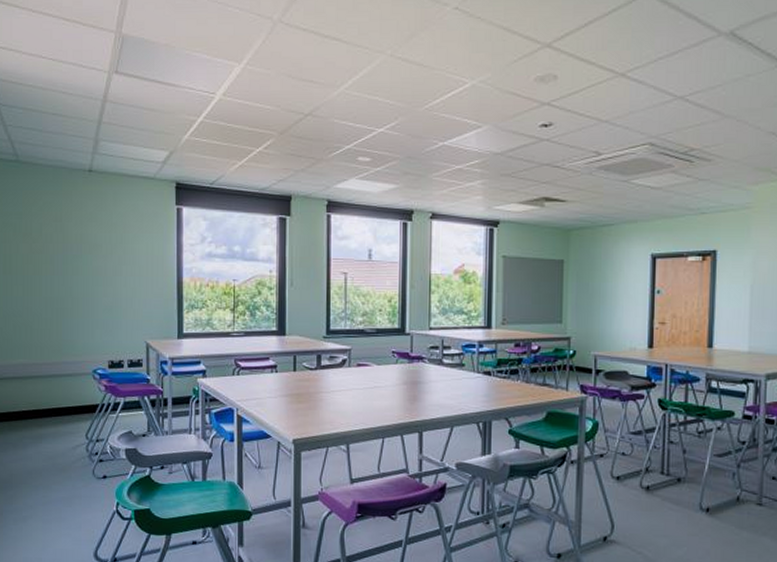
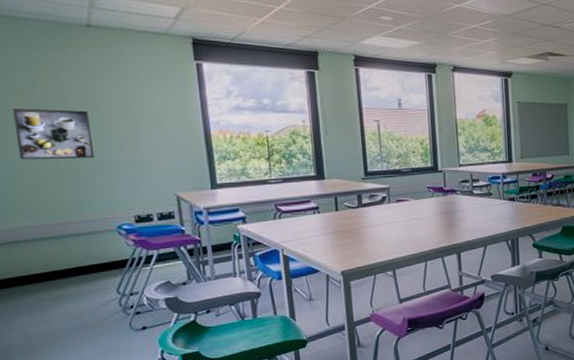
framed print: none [22,250,82,301] -> present [12,108,95,160]

